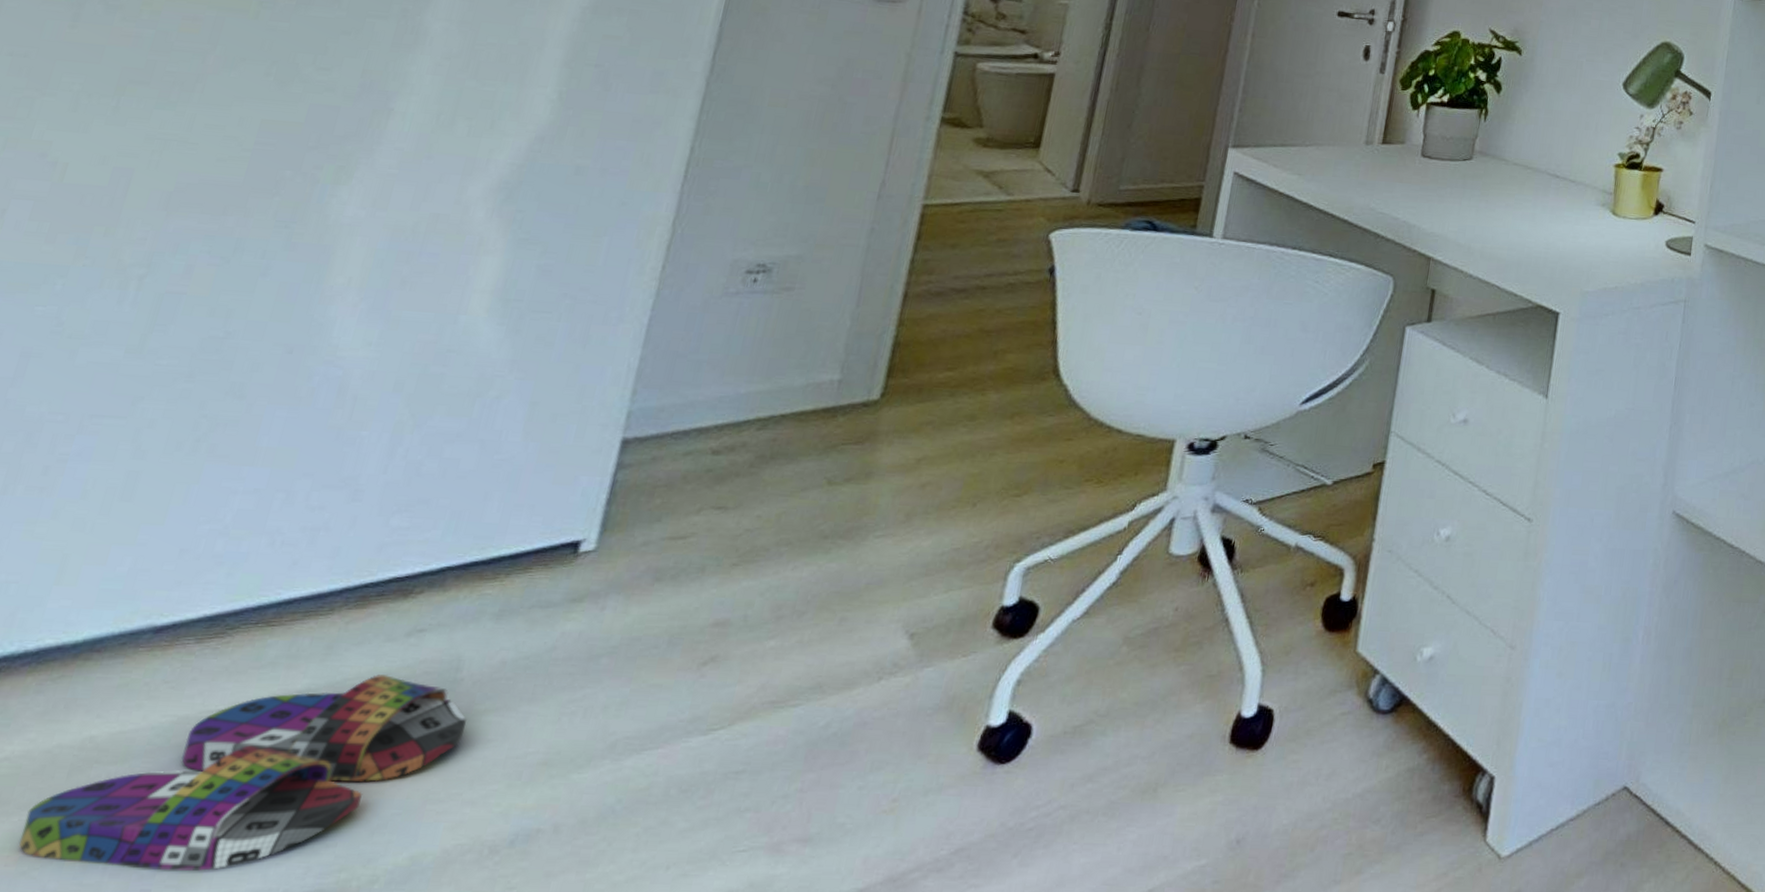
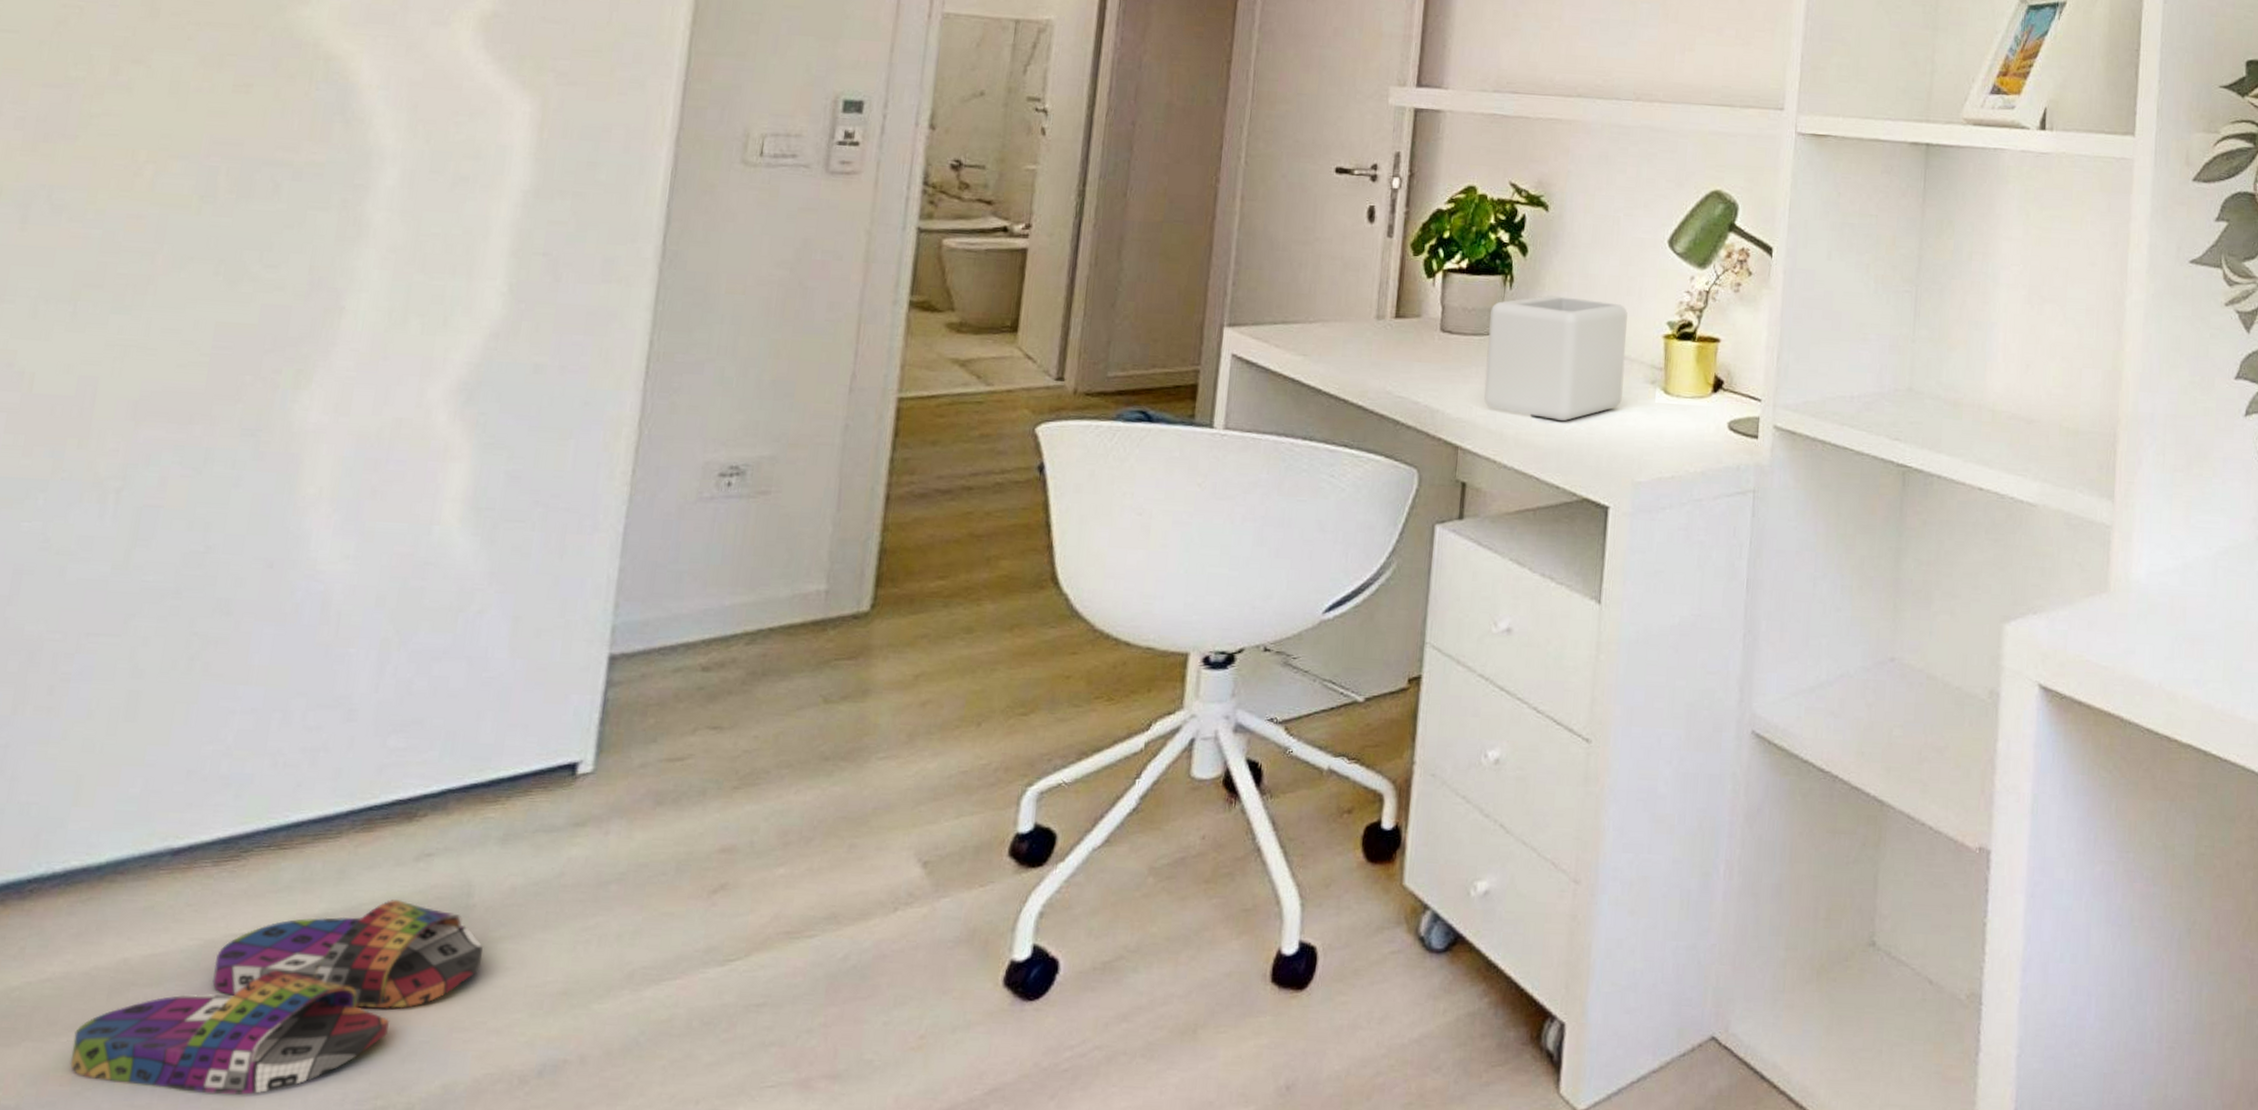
desk organizer: none [1456,127,1585,237] -> present [1484,295,1628,421]

